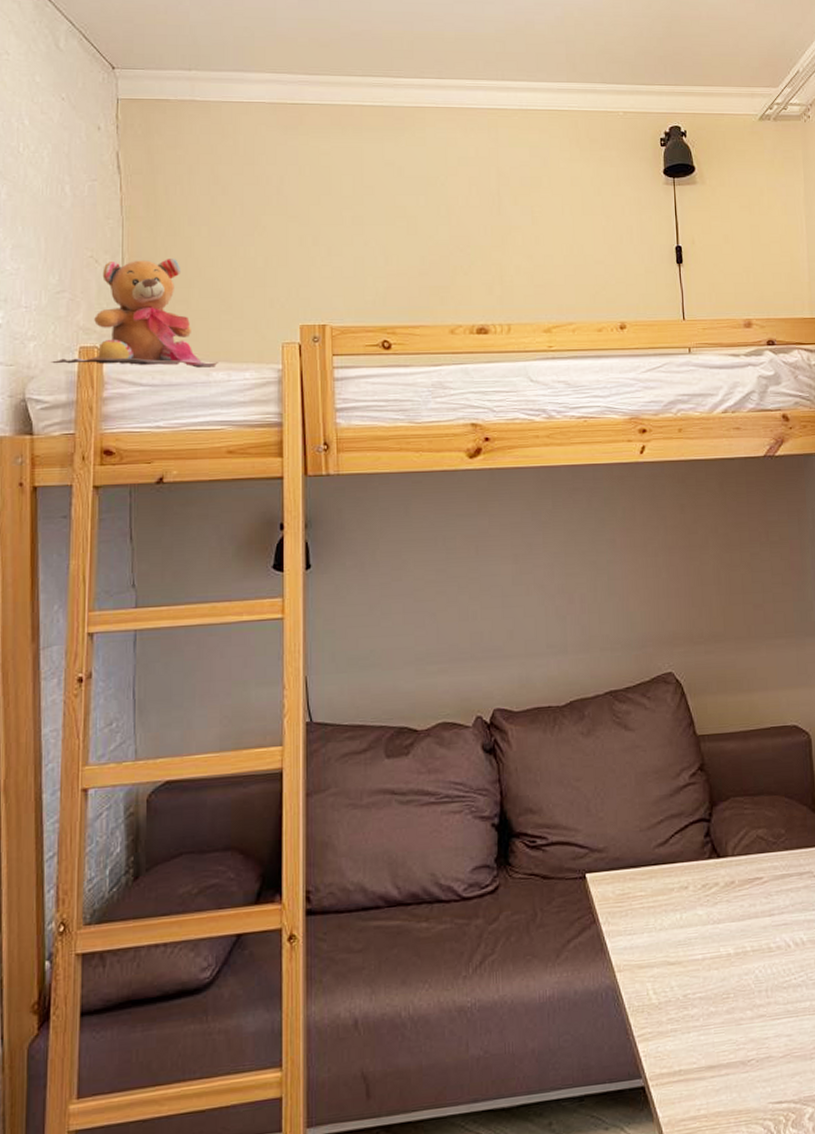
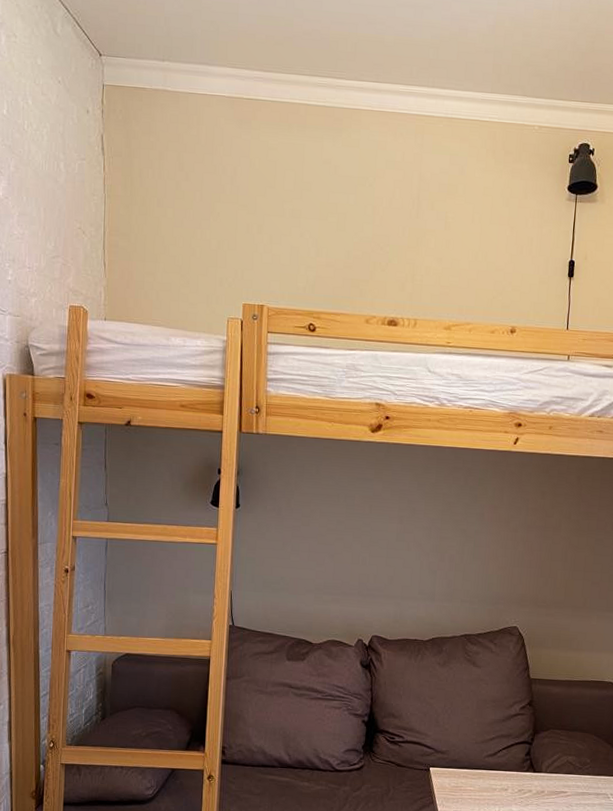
teddy bear: present [51,257,219,368] -> none [47,234,177,333]

